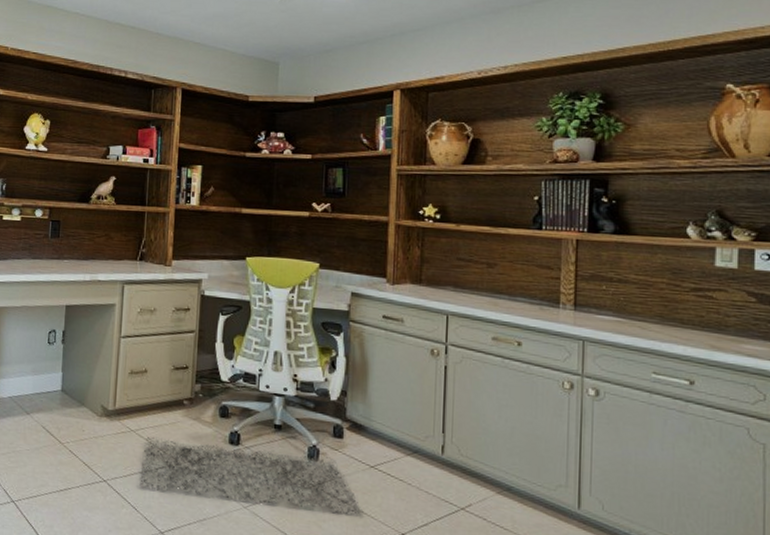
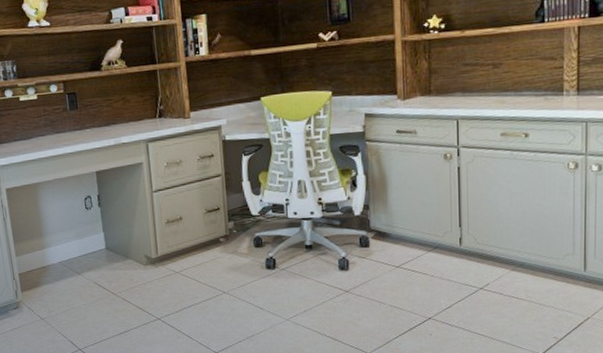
rug: present [139,437,364,515] -> none [189,265,393,319]

